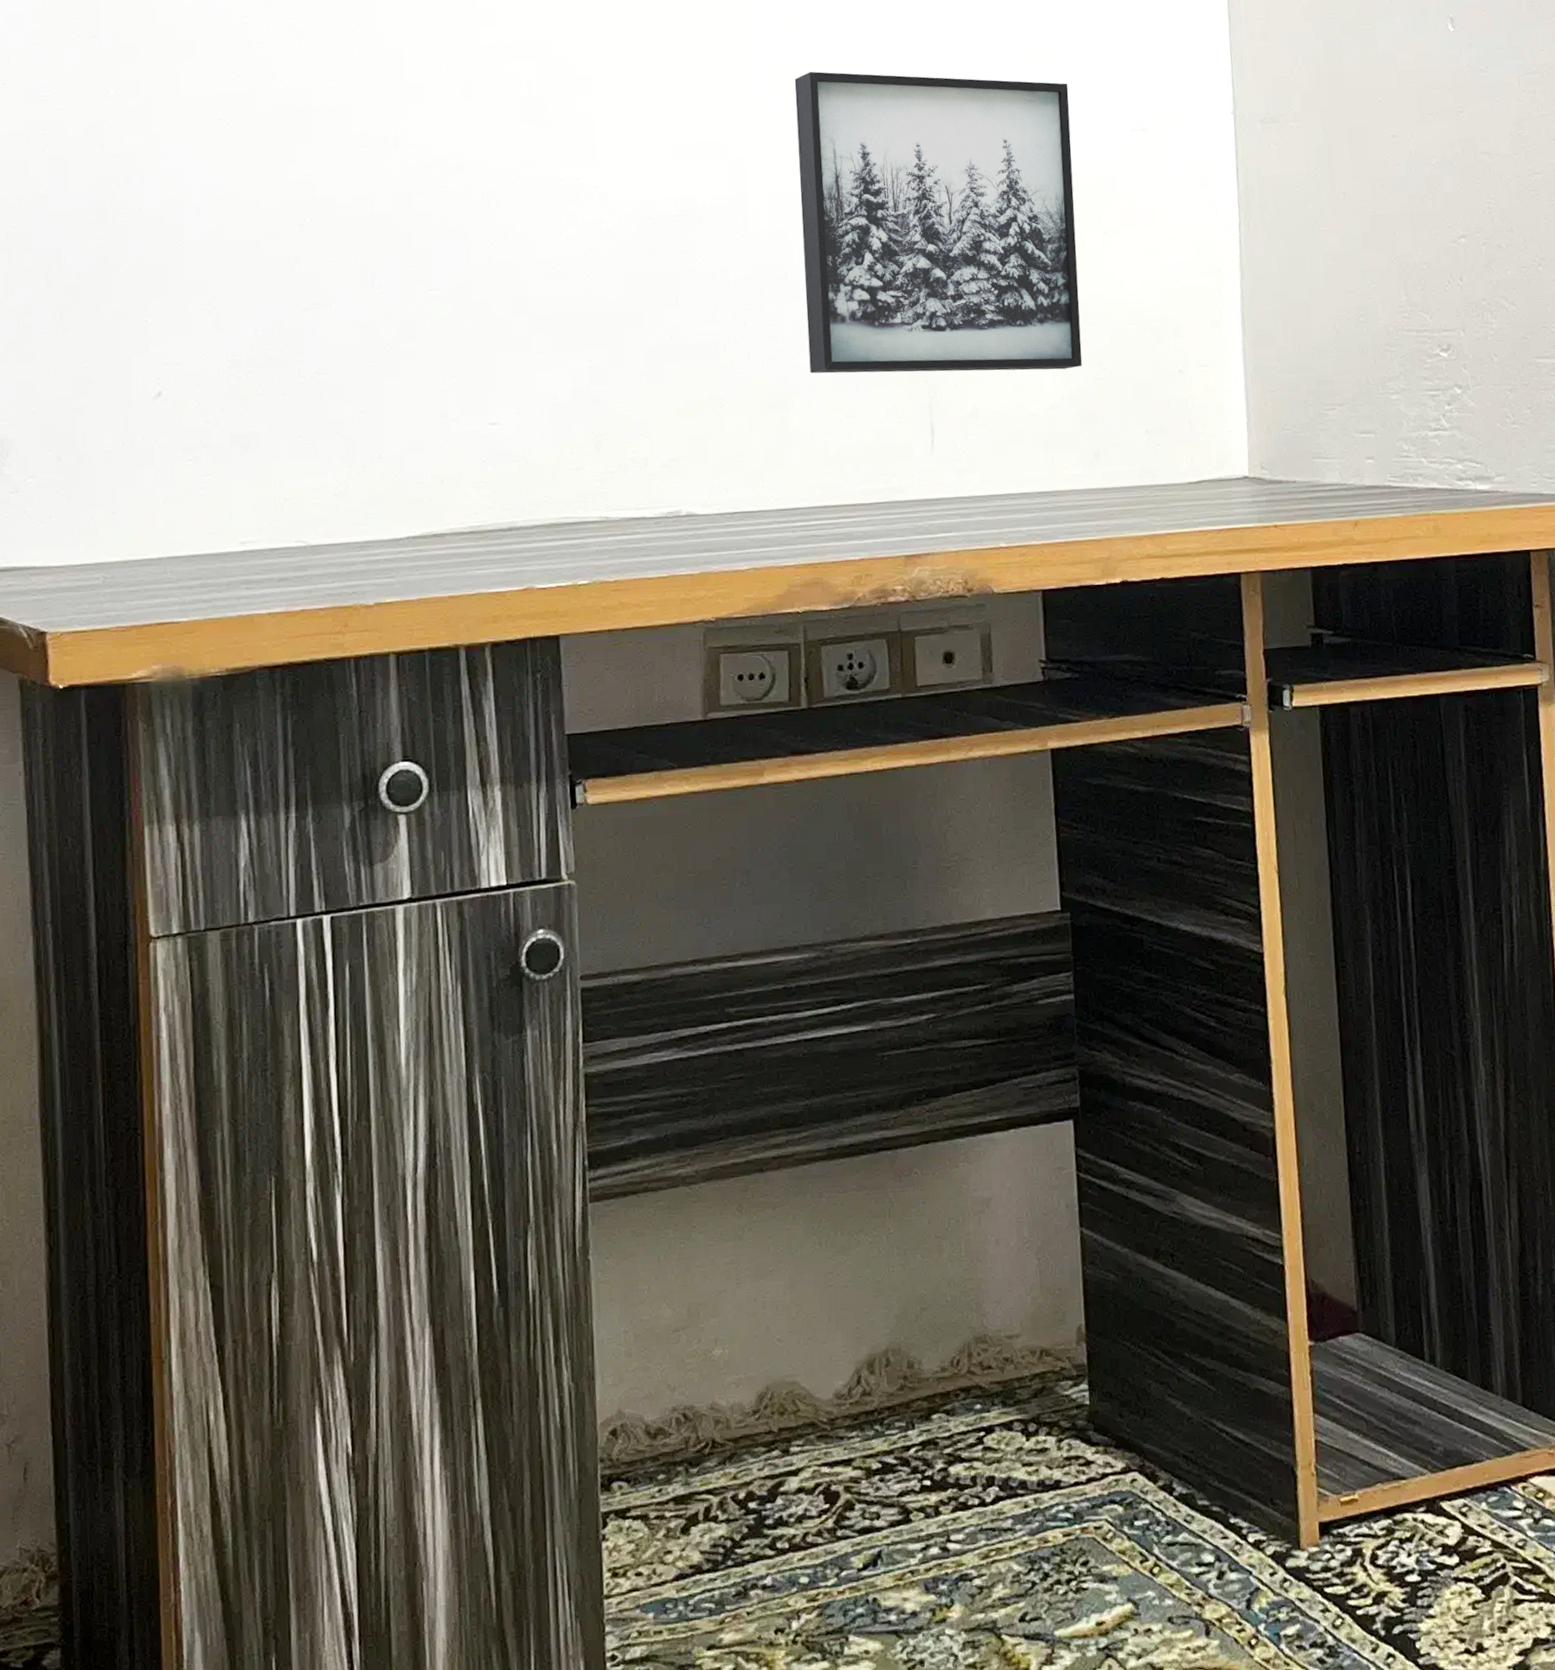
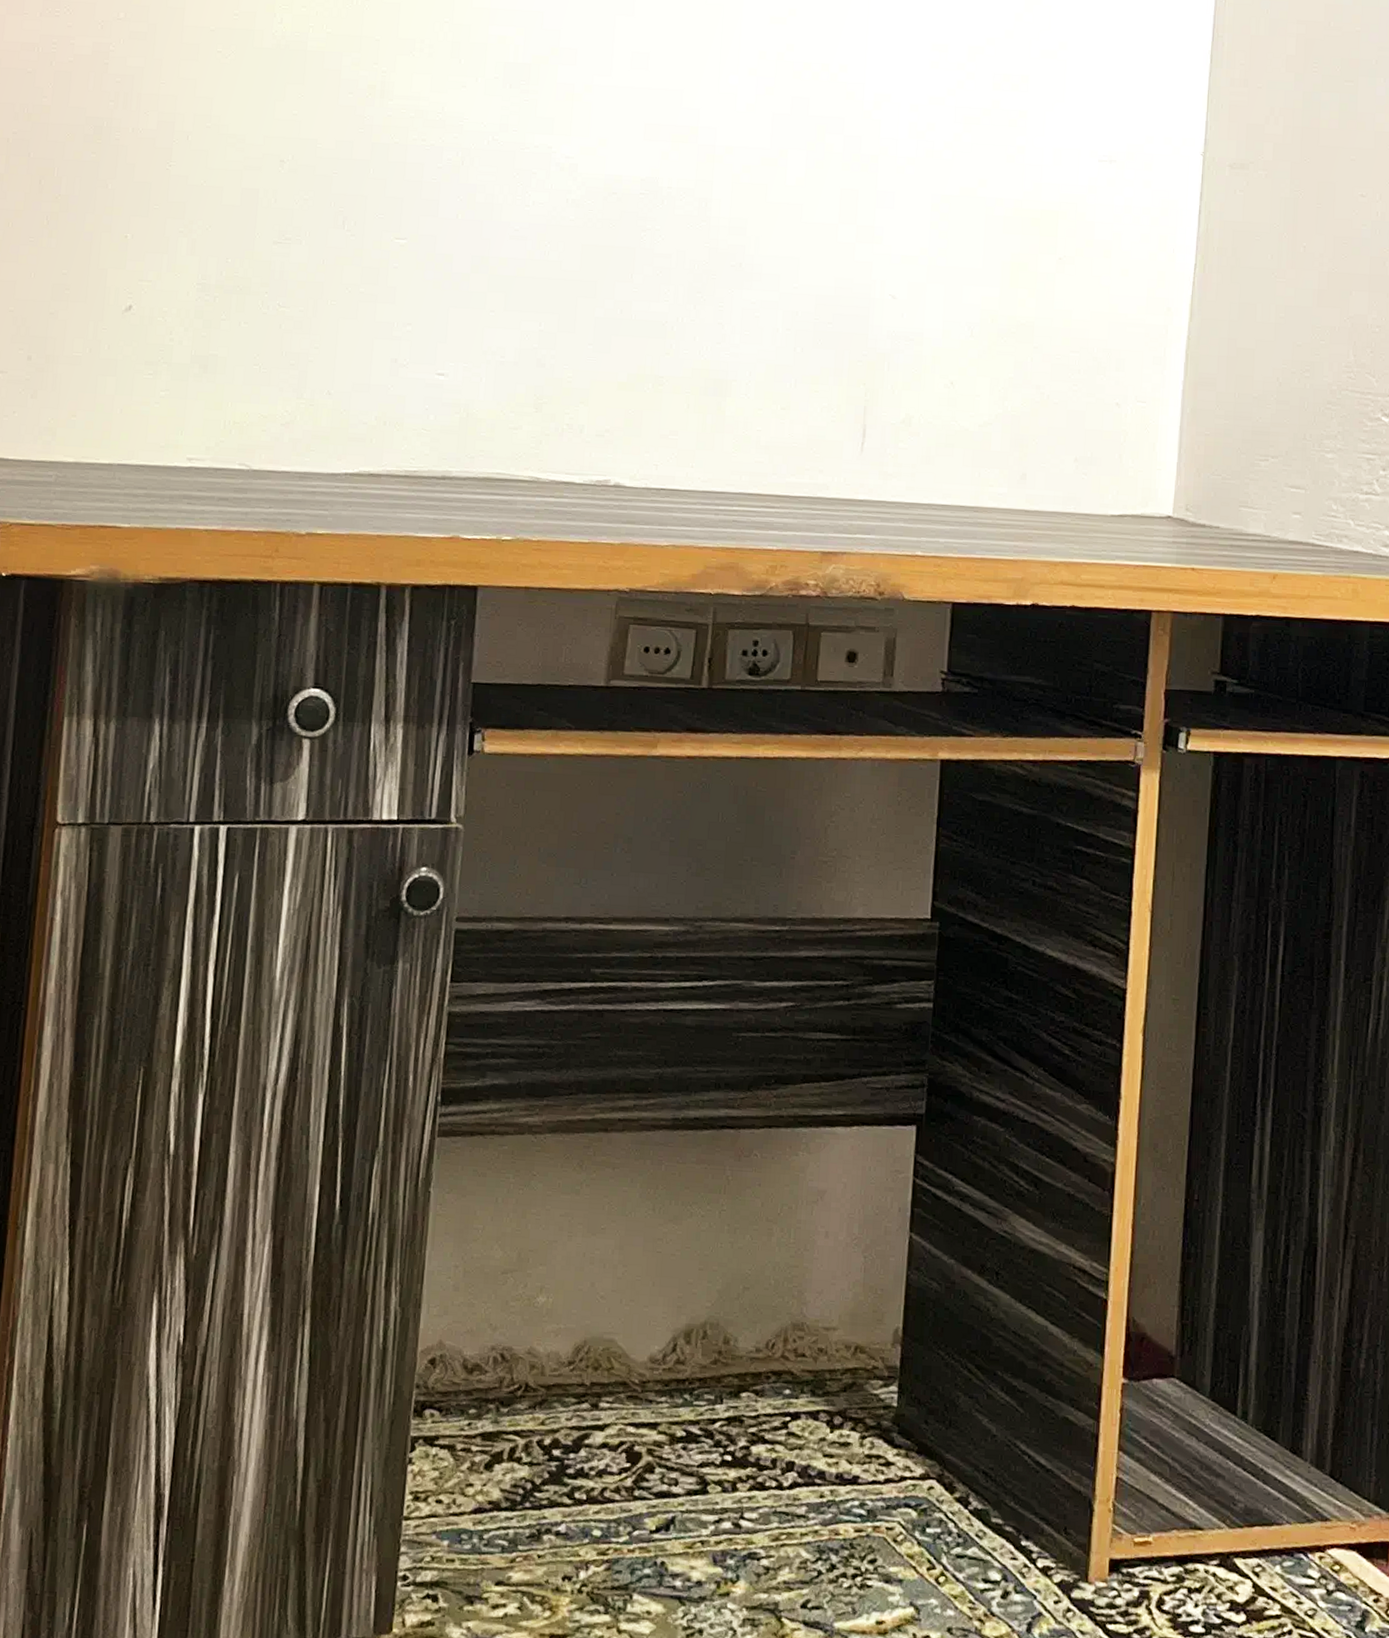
wall art: present [794,71,1083,374] -> none [752,67,1041,389]

